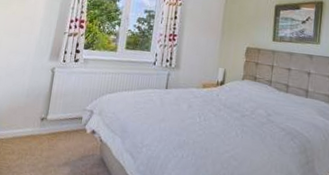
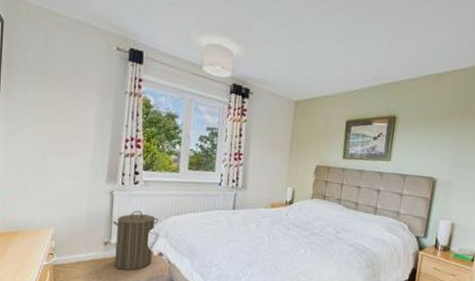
laundry hamper: none [48,87,95,148] -> present [112,210,159,271]

